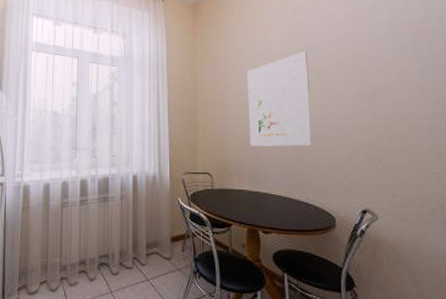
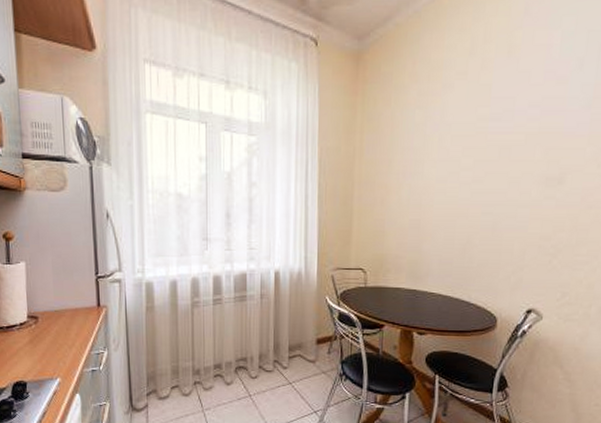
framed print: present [247,51,313,146] -> none [412,120,492,239]

